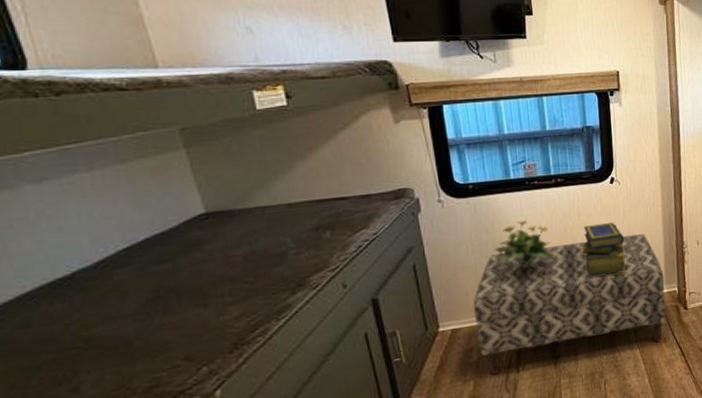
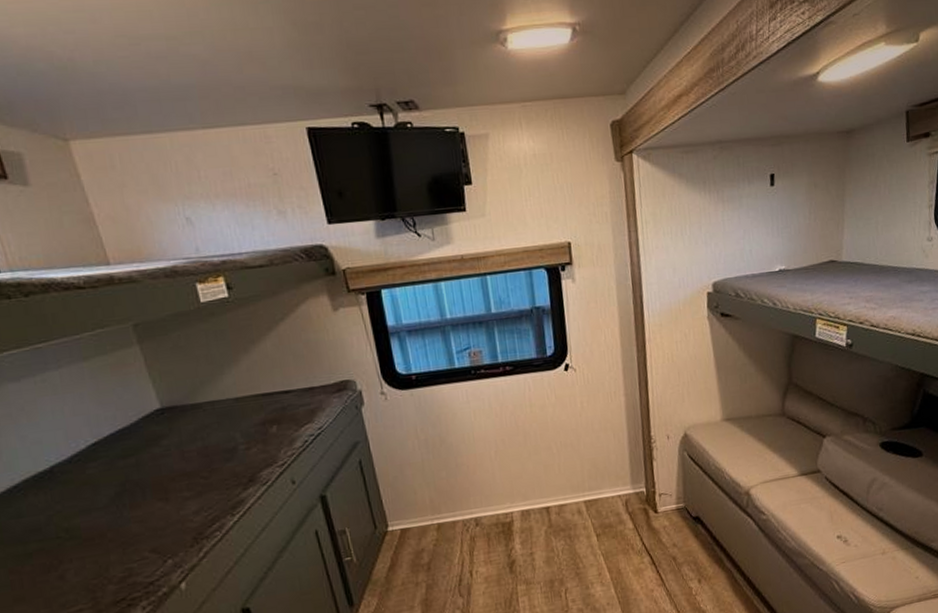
bench: present [473,234,666,375] -> none [421,427,633,579]
flowering plant: present [495,220,556,265] -> none [442,413,508,462]
stack of books: present [580,222,625,276] -> none [533,414,585,475]

